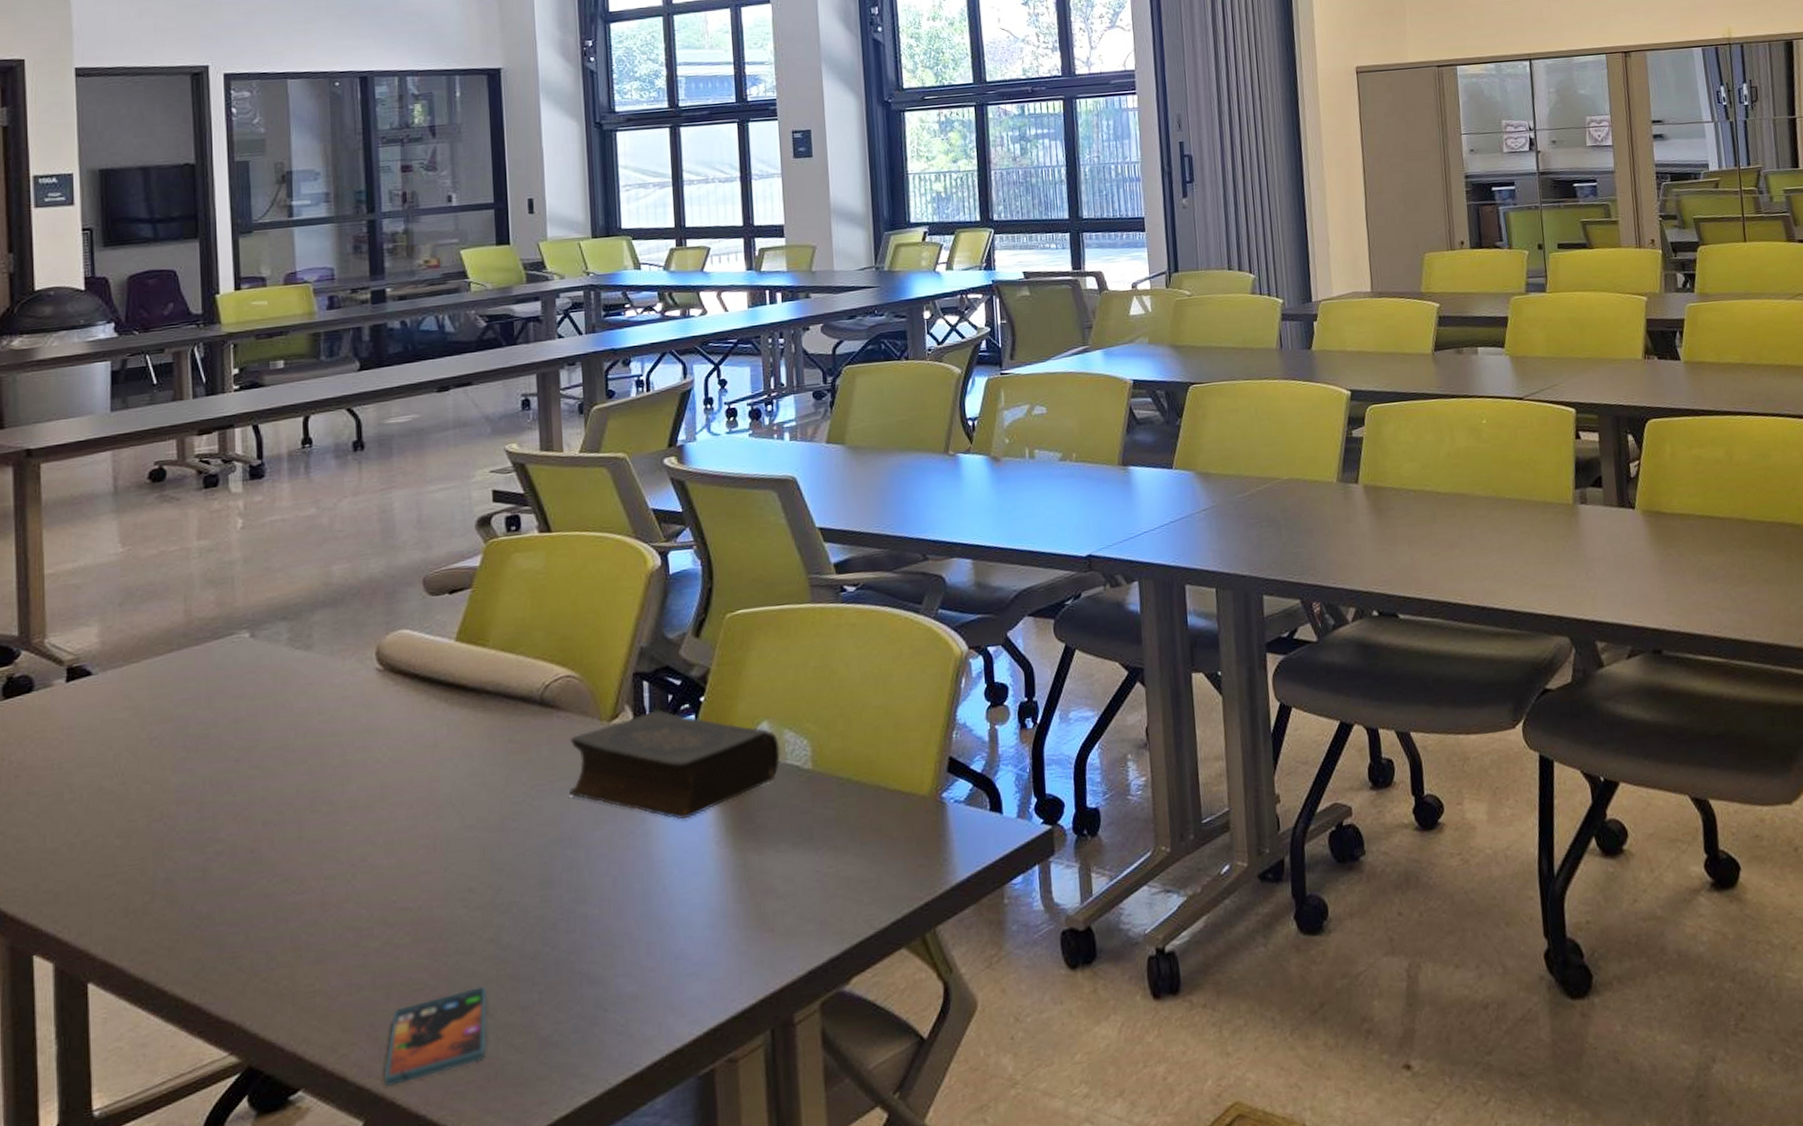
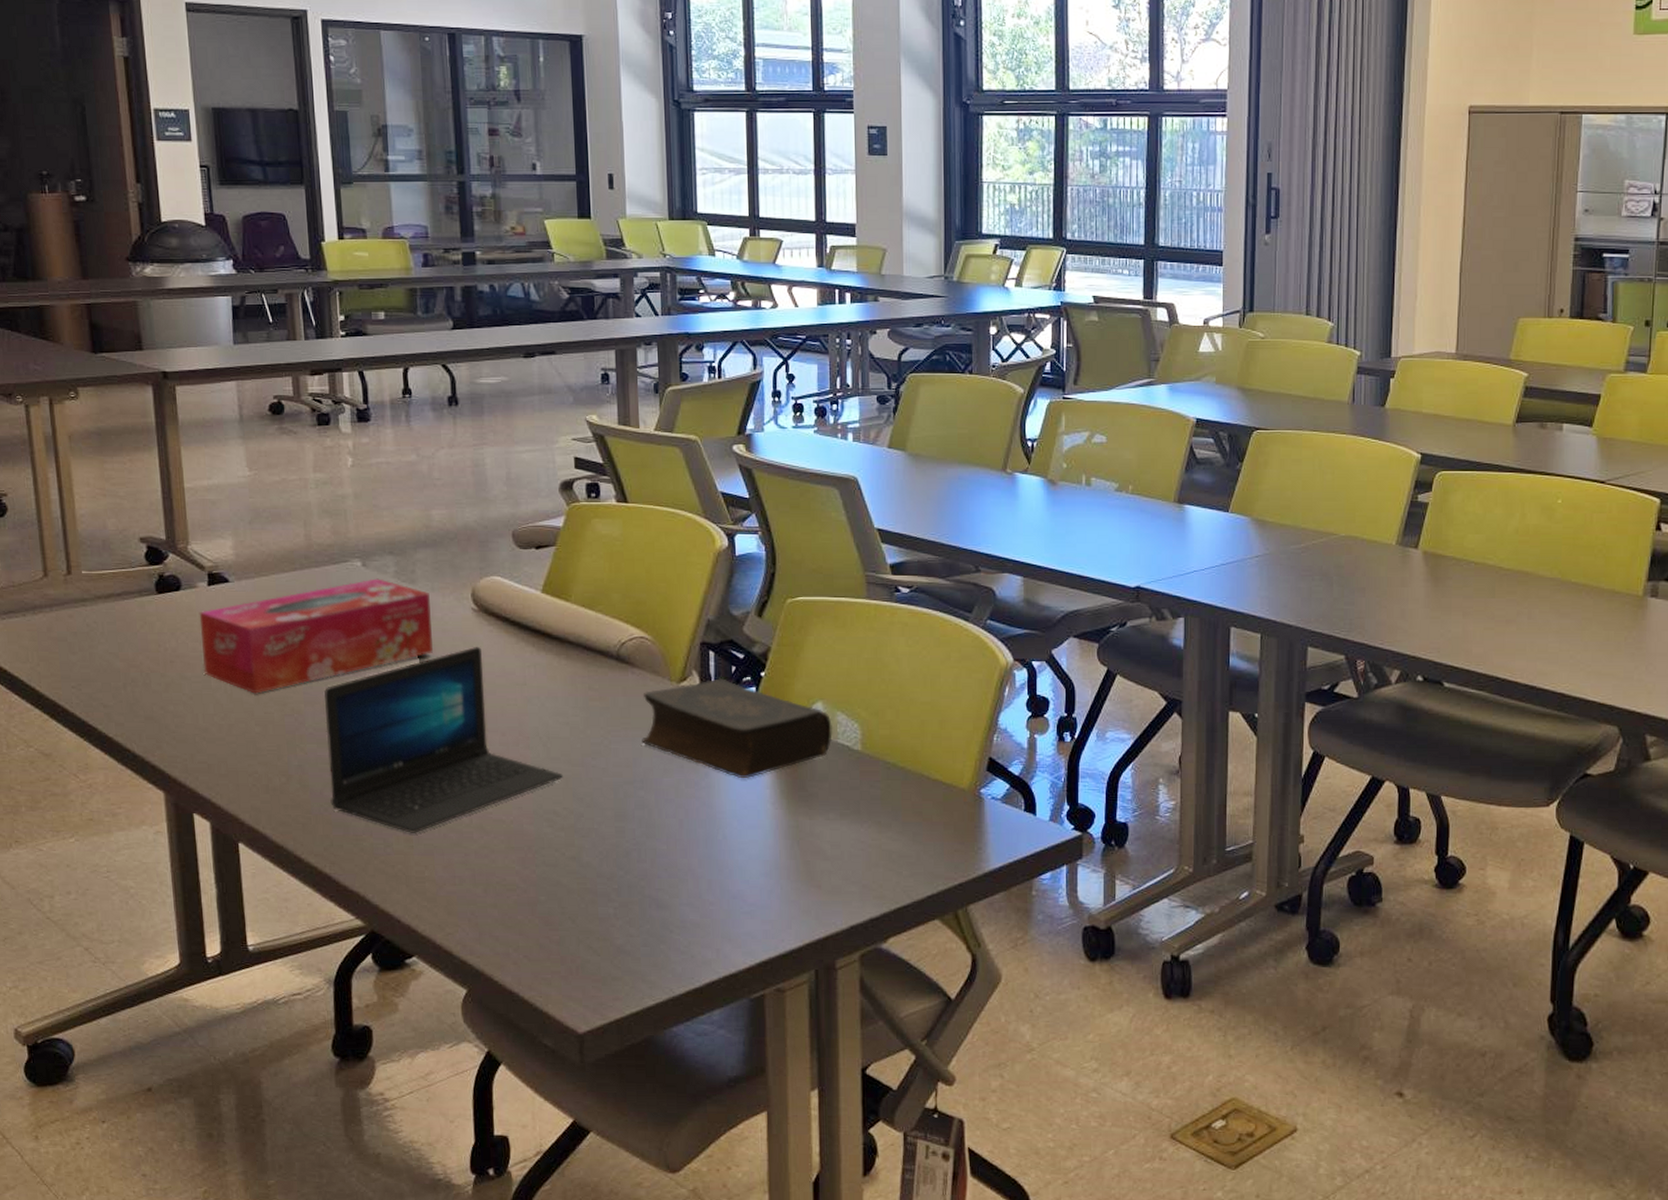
tissue box: none [53,648,330,801] -> present [199,578,433,694]
laptop: none [200,710,479,940] -> present [324,646,563,833]
smartphone: present [383,986,487,1087] -> none [482,894,570,966]

